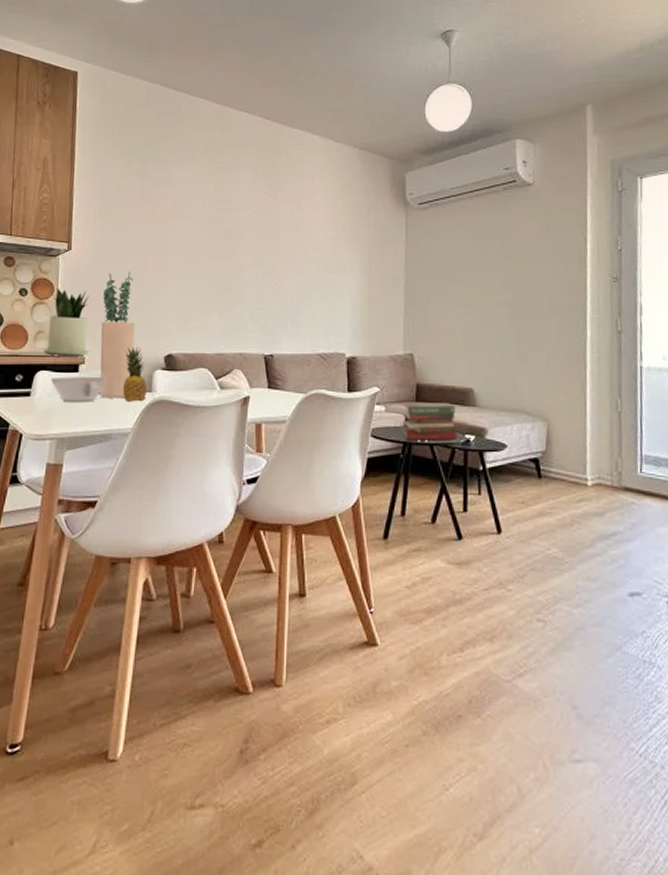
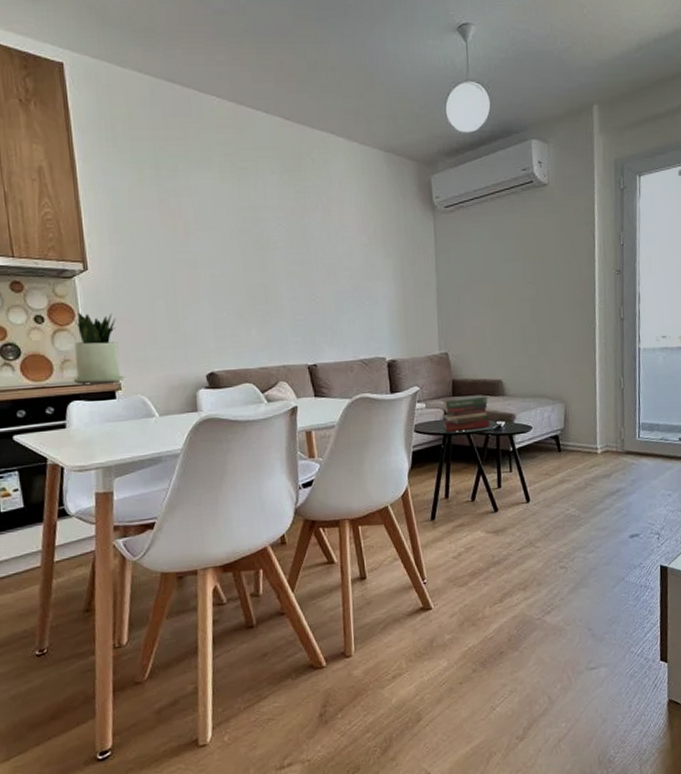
cup: present [50,377,107,403] -> none [86,401,148,431]
vase: present [100,271,136,399] -> none [131,290,174,423]
fruit: present [122,347,147,403] -> none [164,367,192,425]

